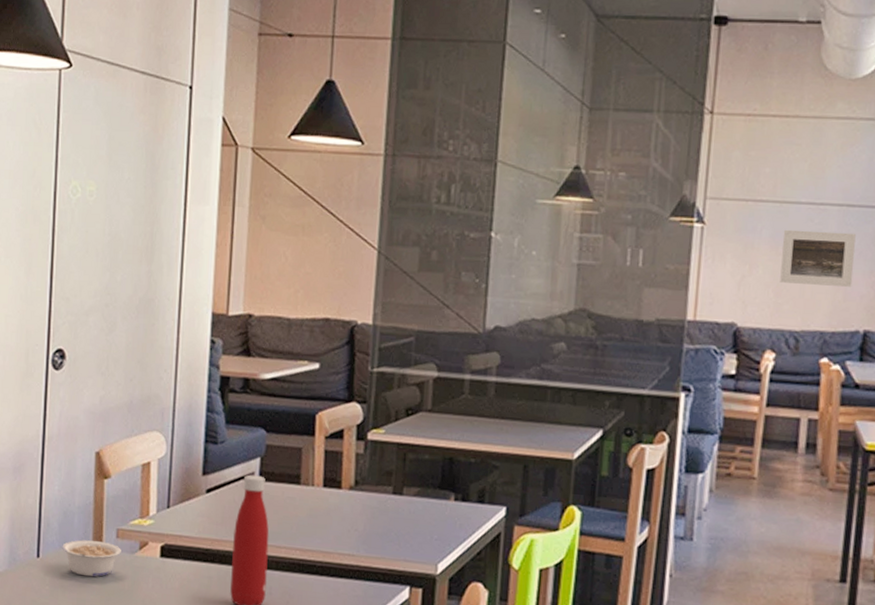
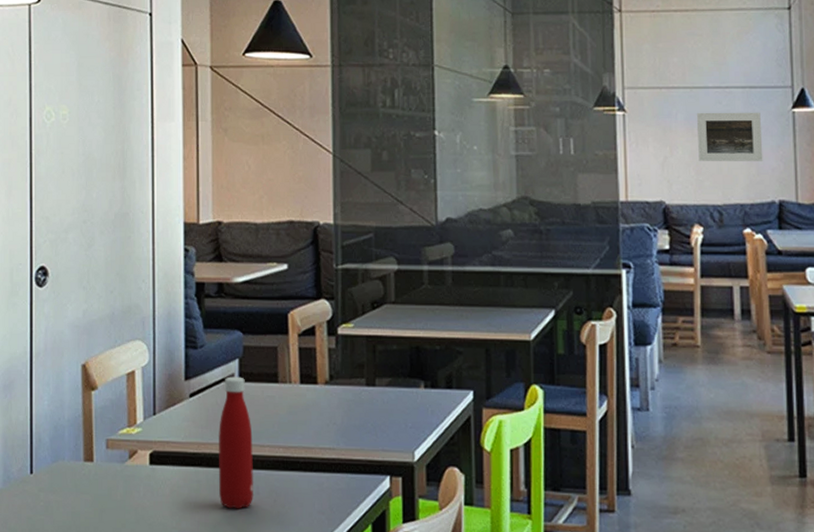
legume: present [62,540,121,577] -> none [54,453,112,490]

